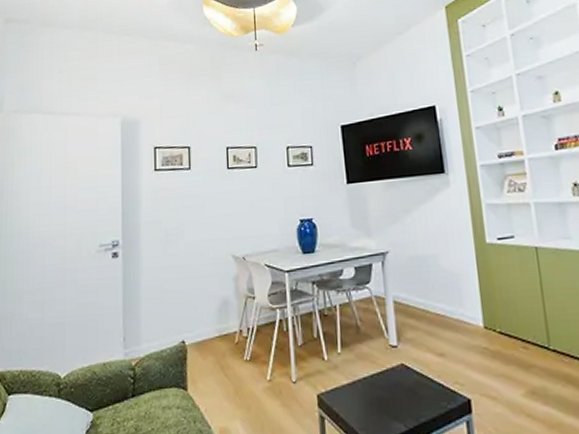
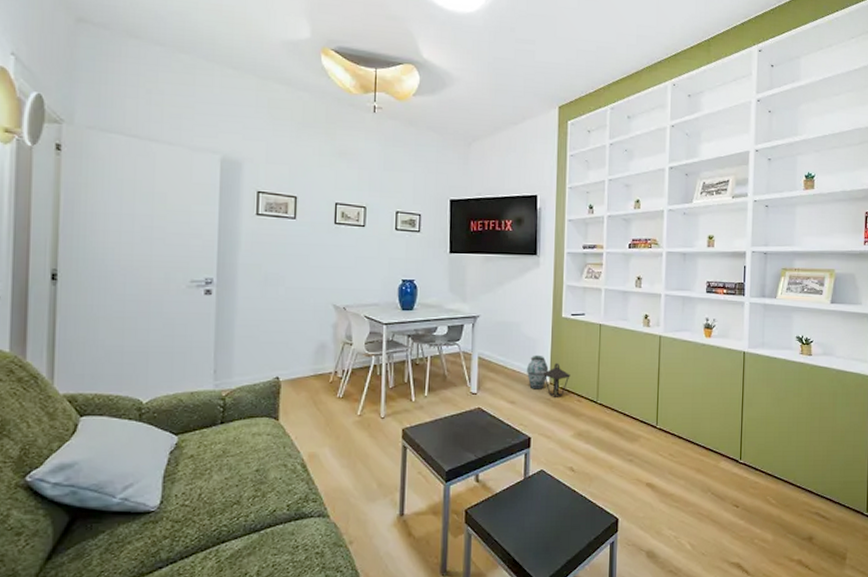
vase: none [453,292,481,337] -> present [527,355,549,390]
lantern: none [473,300,509,345] -> present [542,363,570,397]

